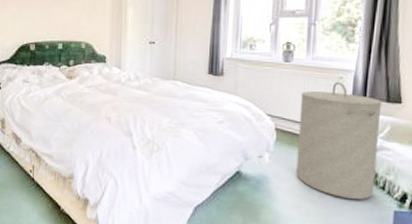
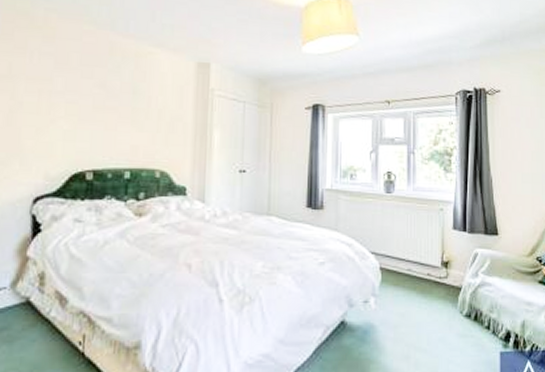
laundry hamper: present [296,82,382,200] -> none [403,214,481,344]

